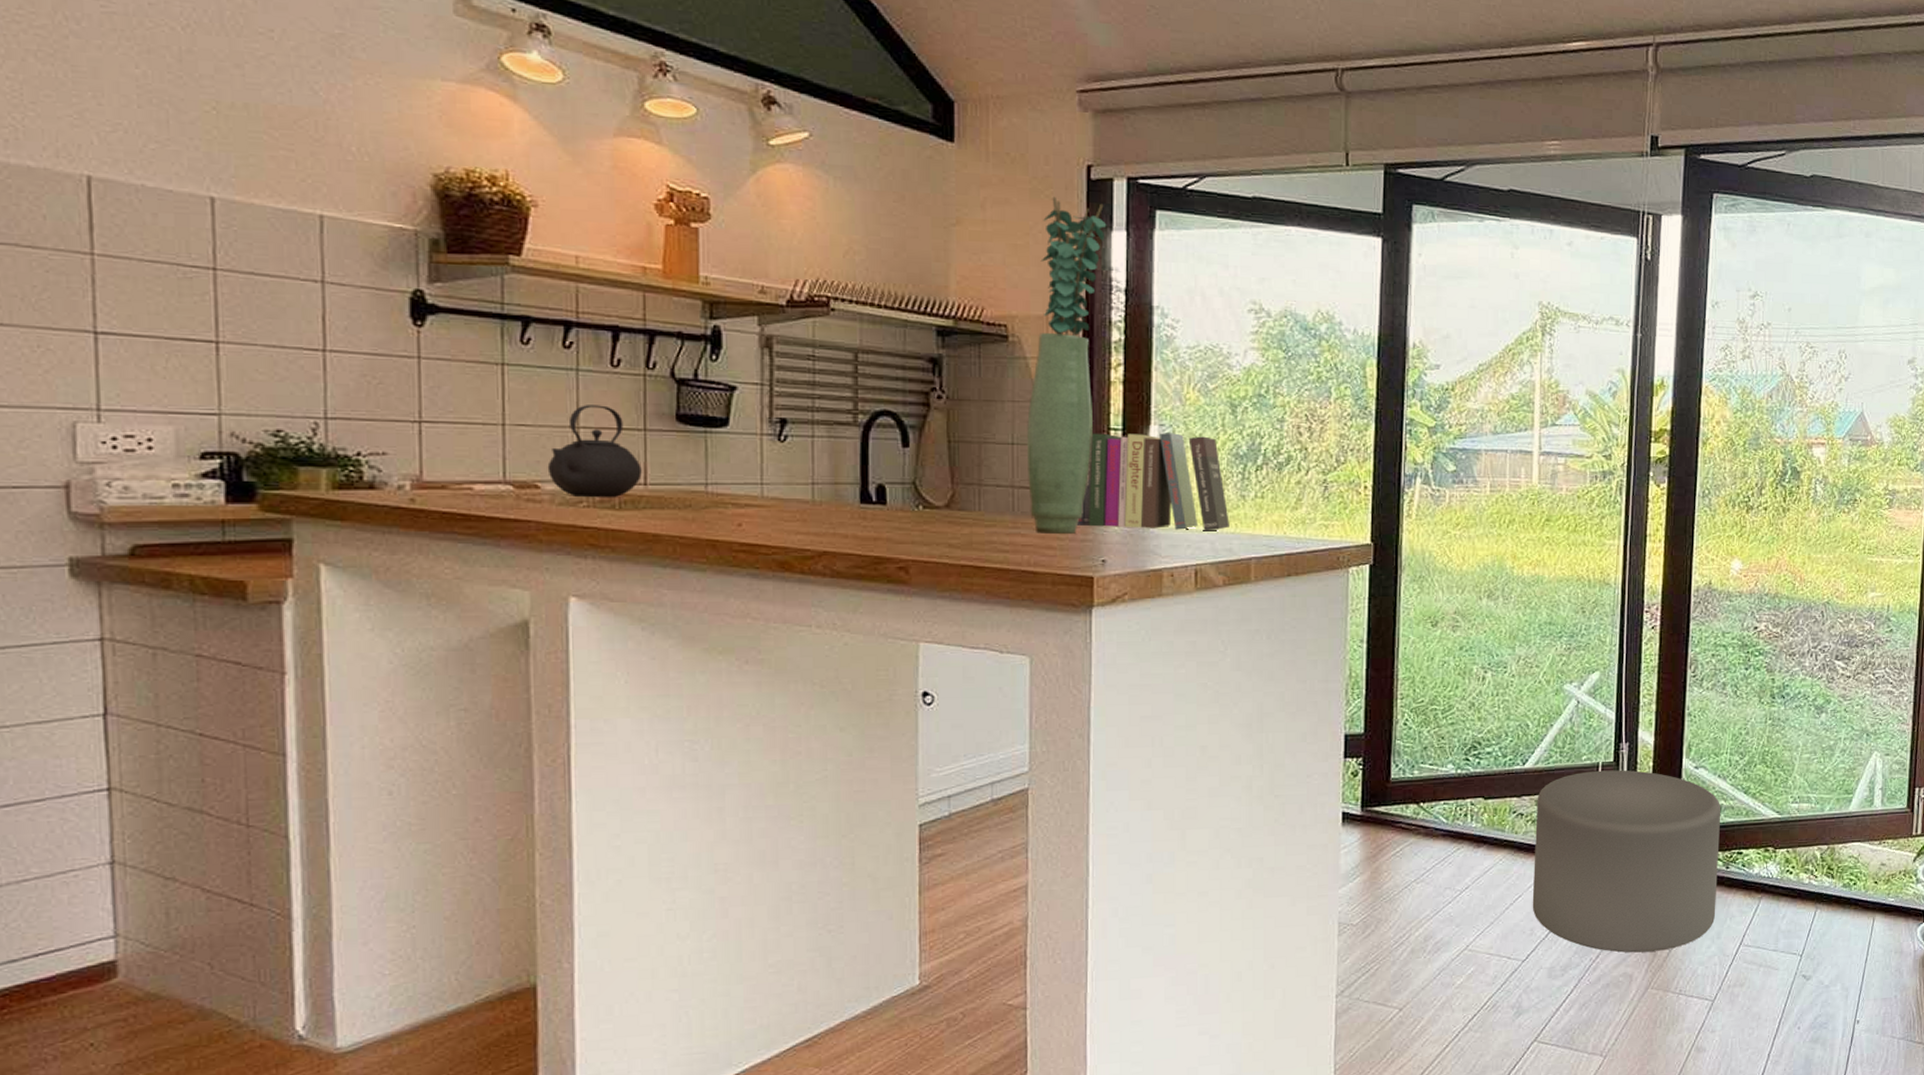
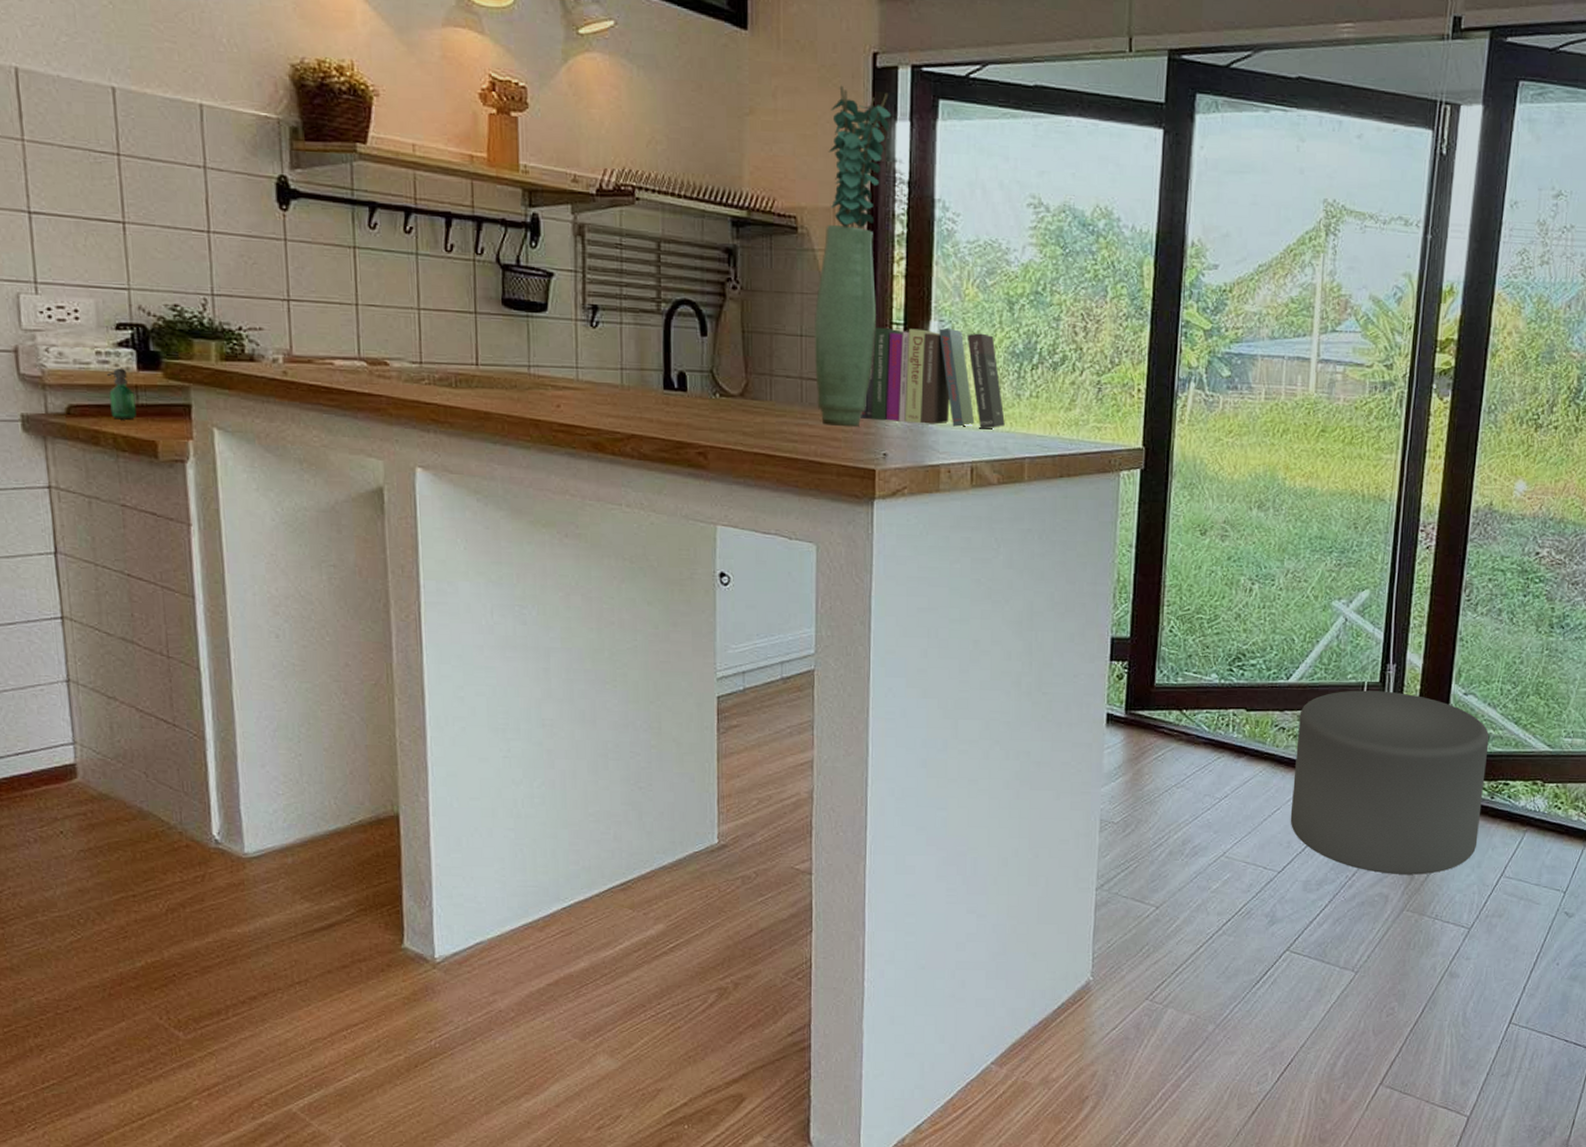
soap dispenser: none [184,501,221,559] -> present [106,368,137,420]
kettle: present [547,405,642,498] -> none [394,287,474,377]

